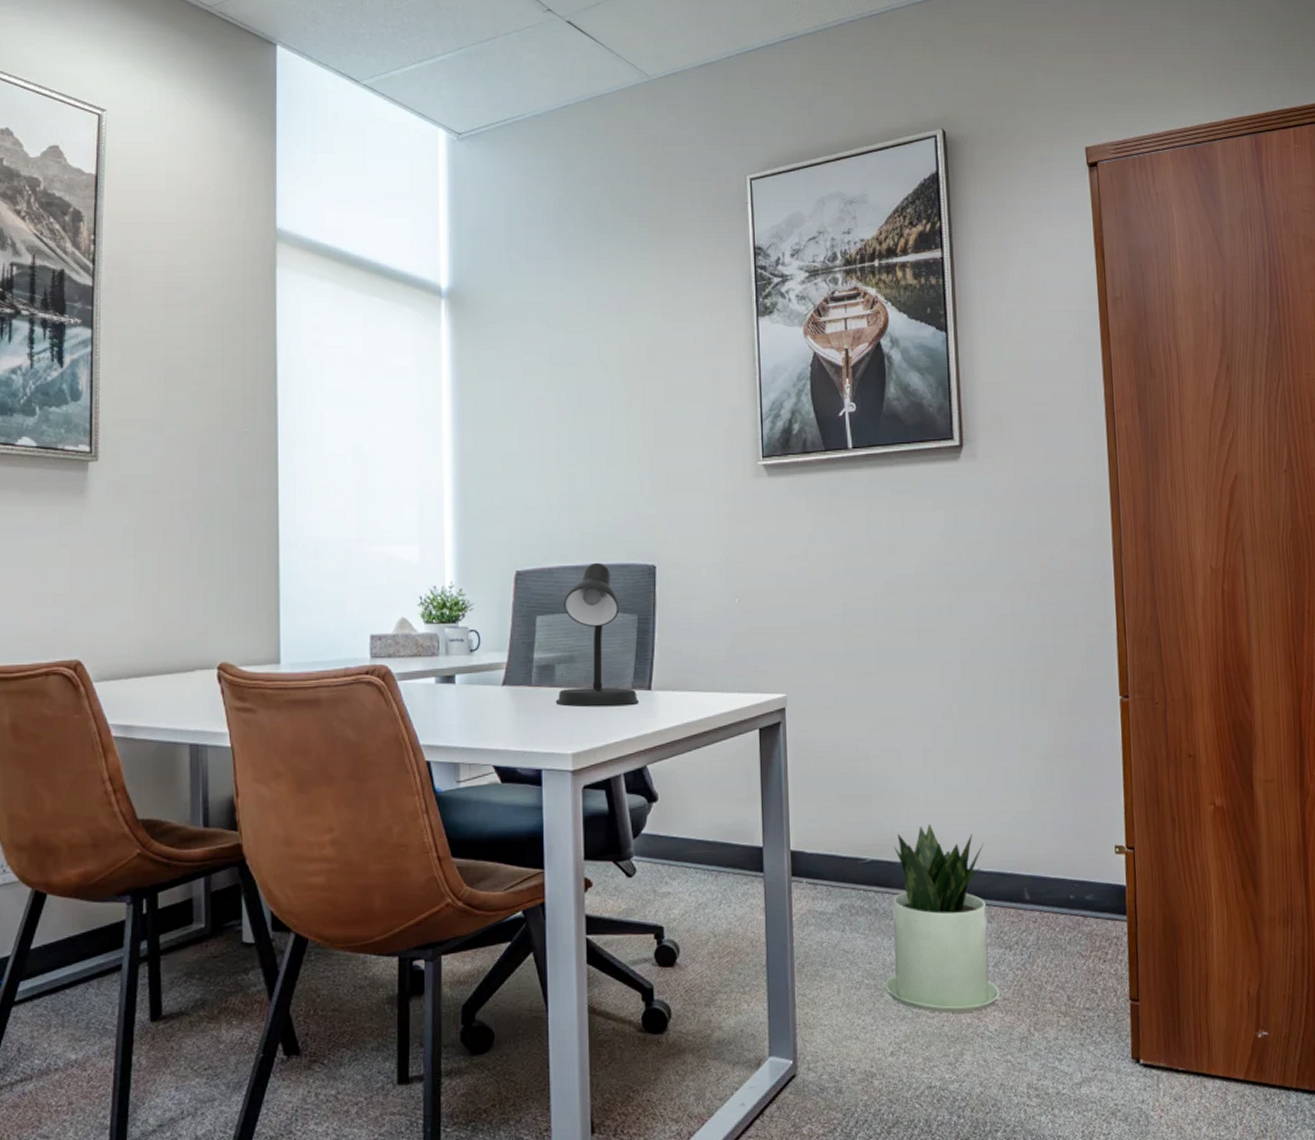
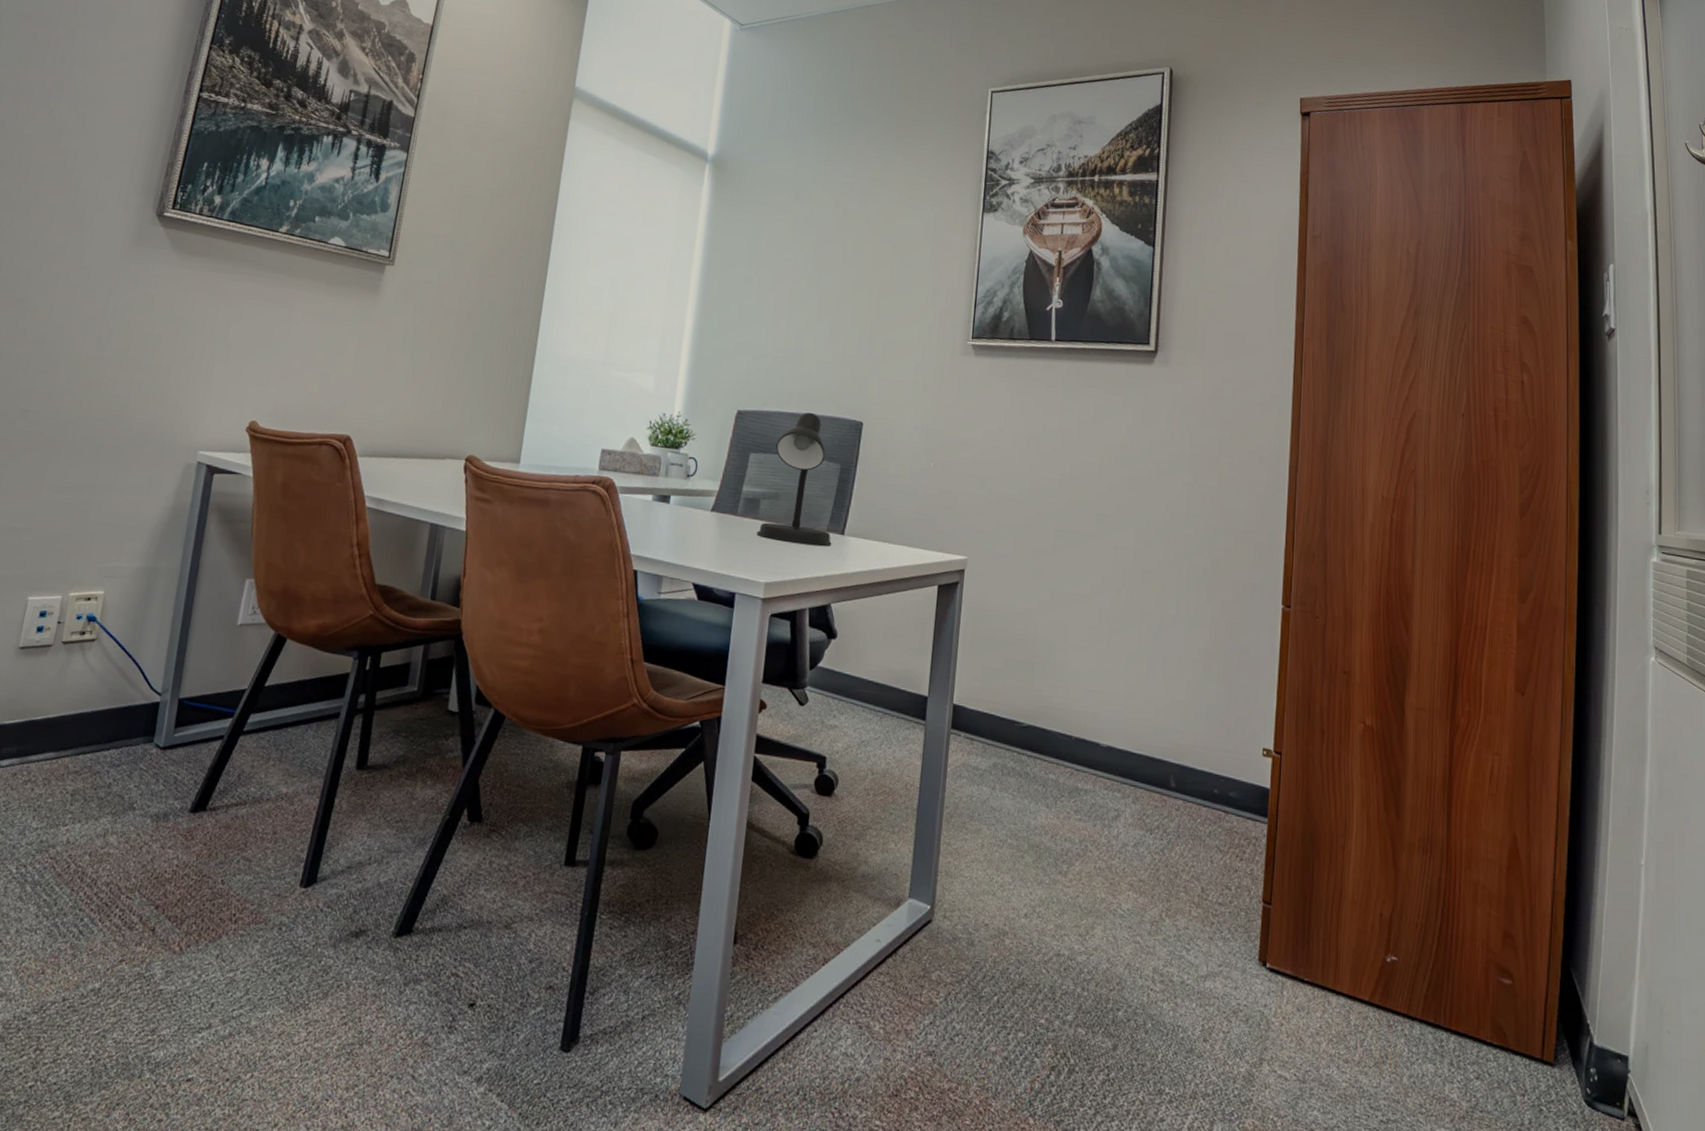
planter: present [885,825,1001,1014] -> none [1027,700,1137,888]

